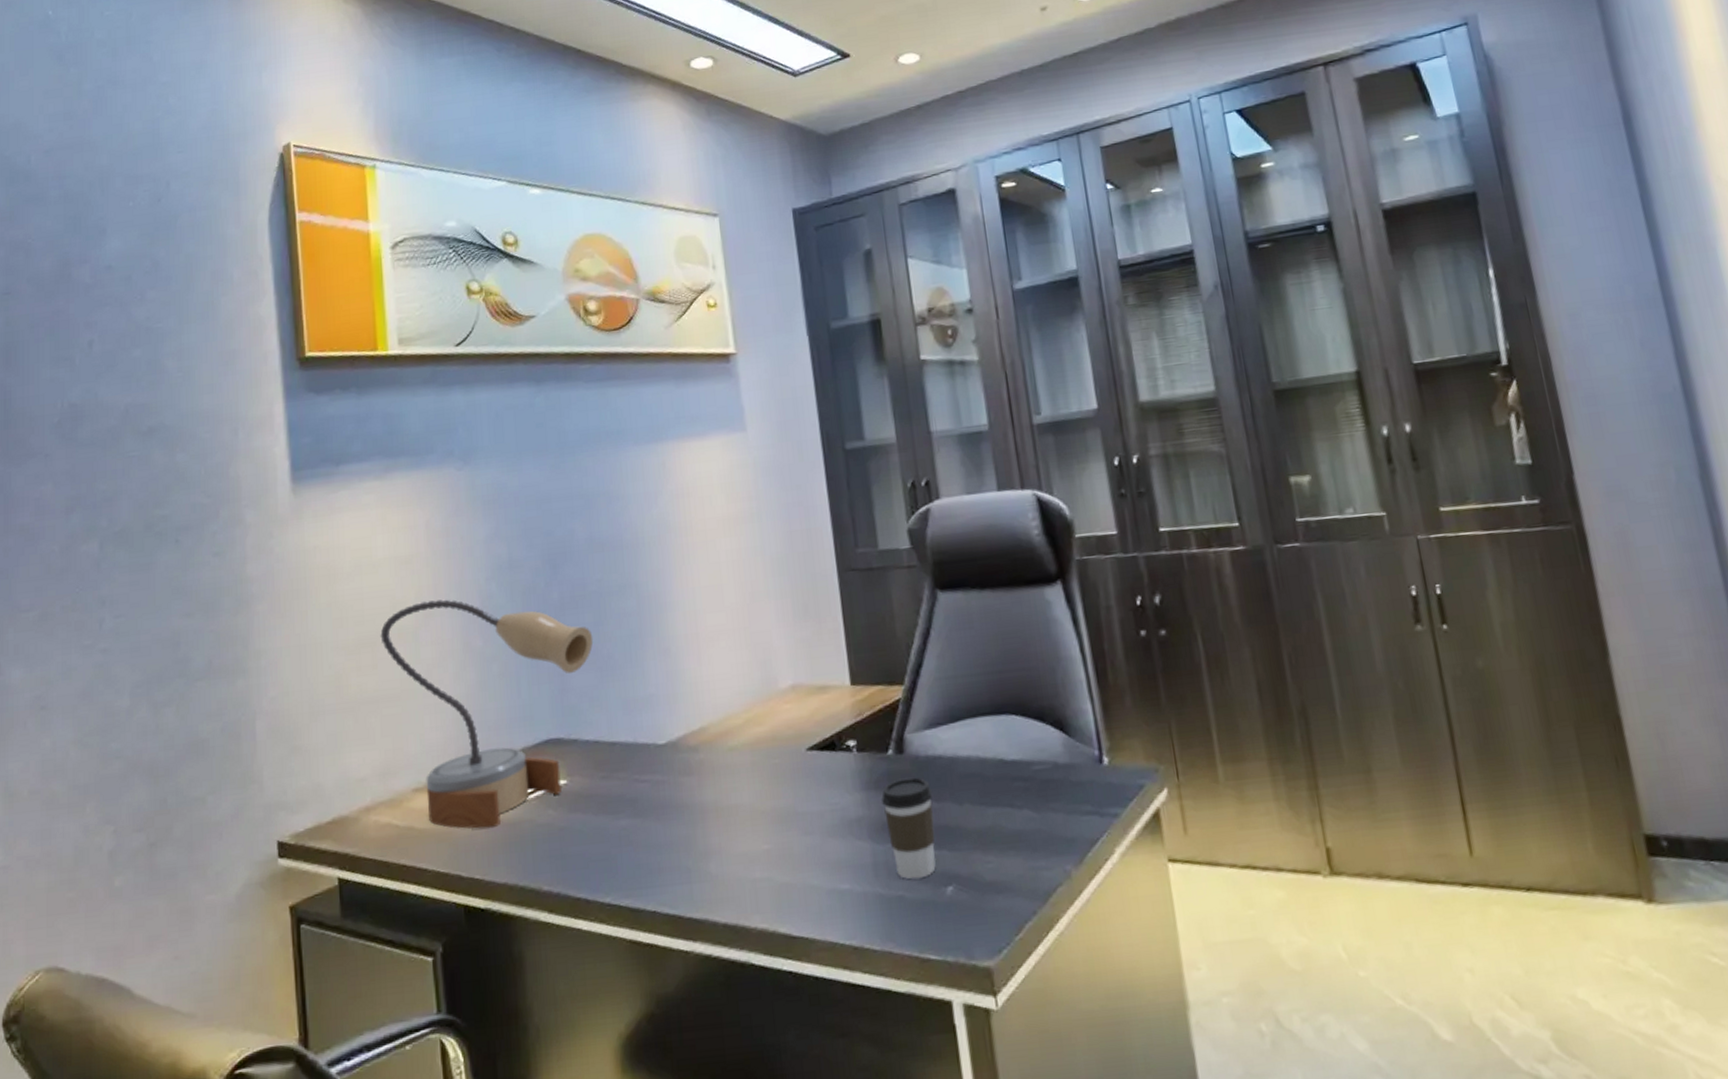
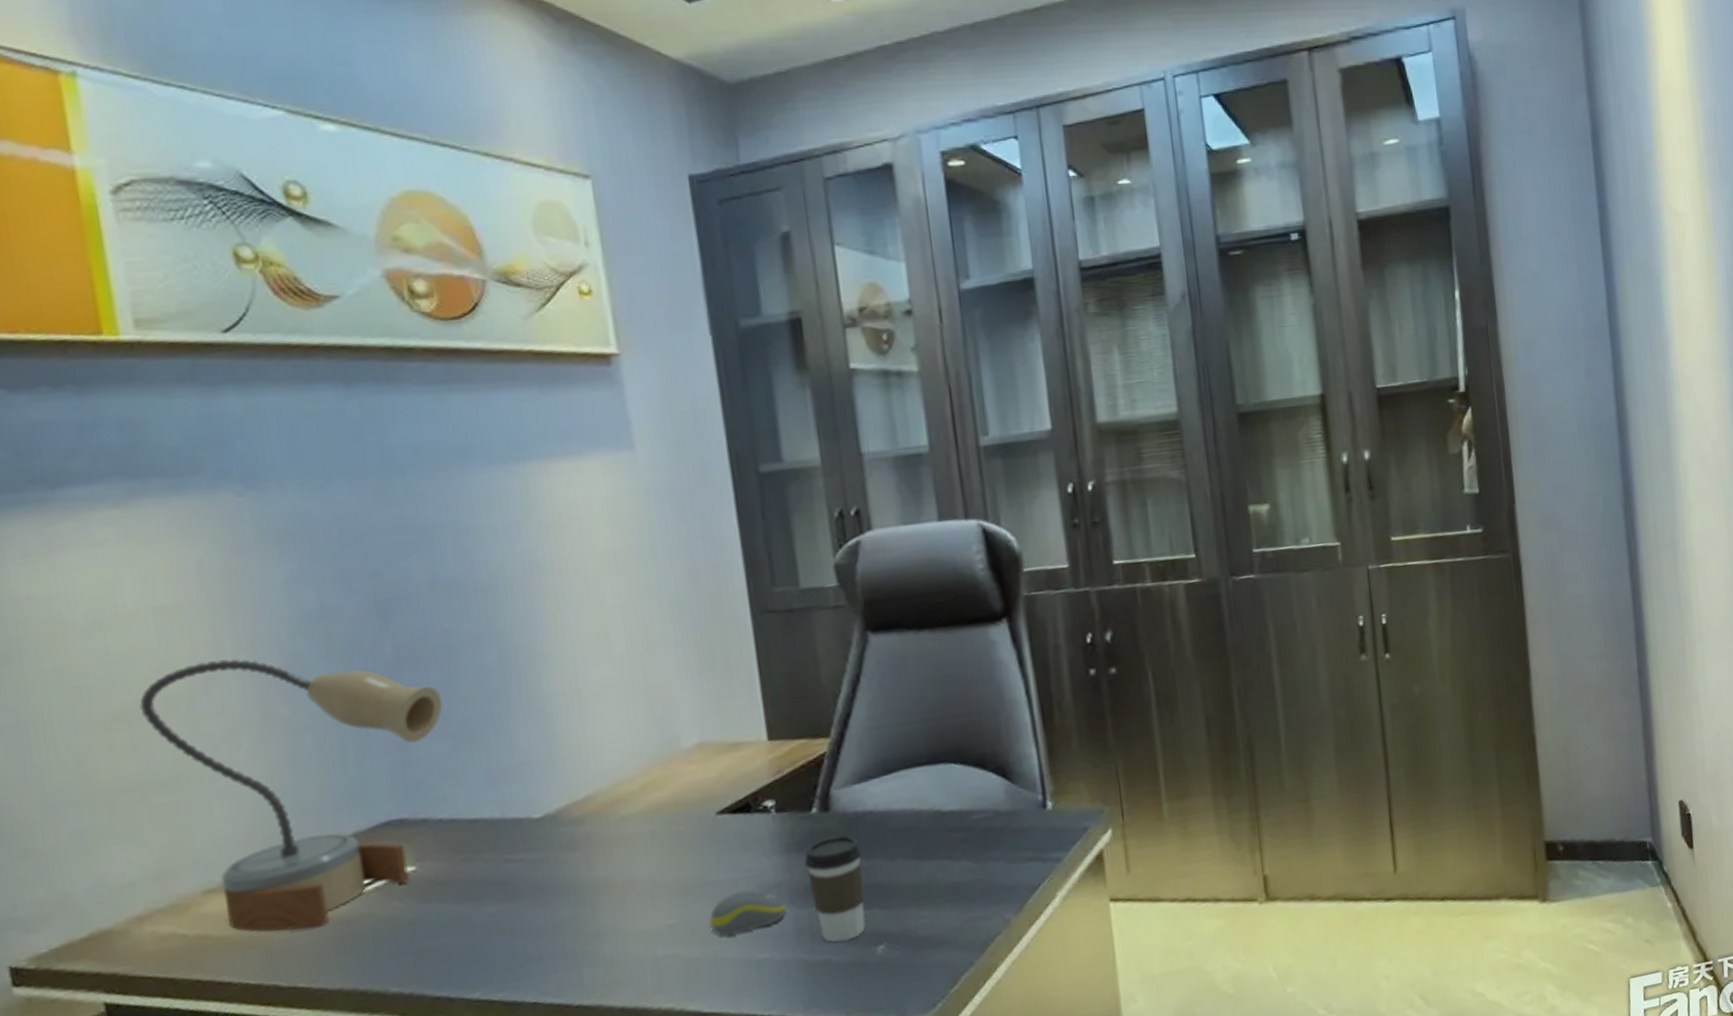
computer mouse: none [799,823,866,866] -> present [709,890,787,937]

